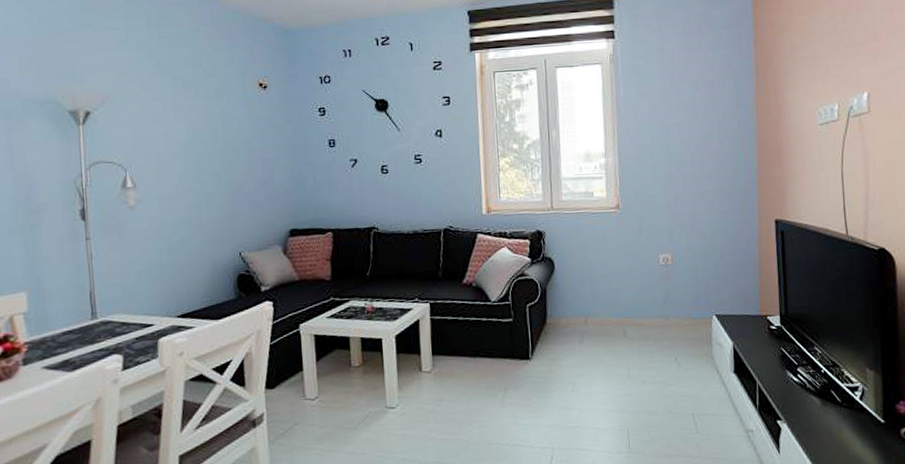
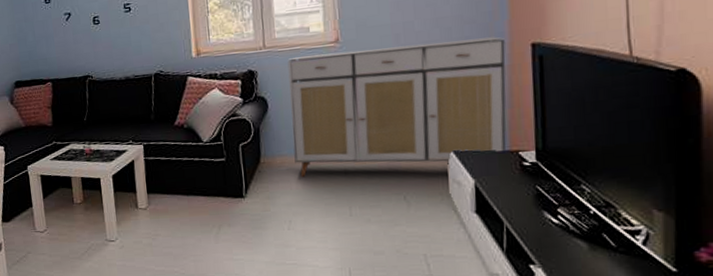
sideboard: none [573,212,758,338] -> present [287,36,507,177]

